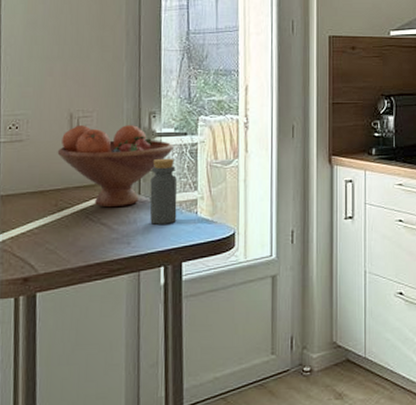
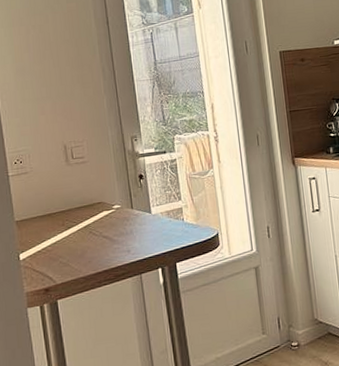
fruit bowl: present [57,124,174,208] -> none [58,149,156,223]
bottle: present [149,158,178,225] -> none [139,174,167,233]

